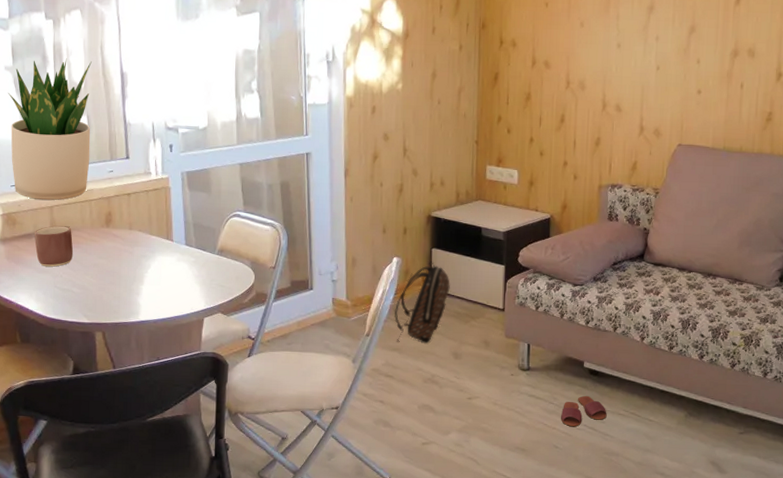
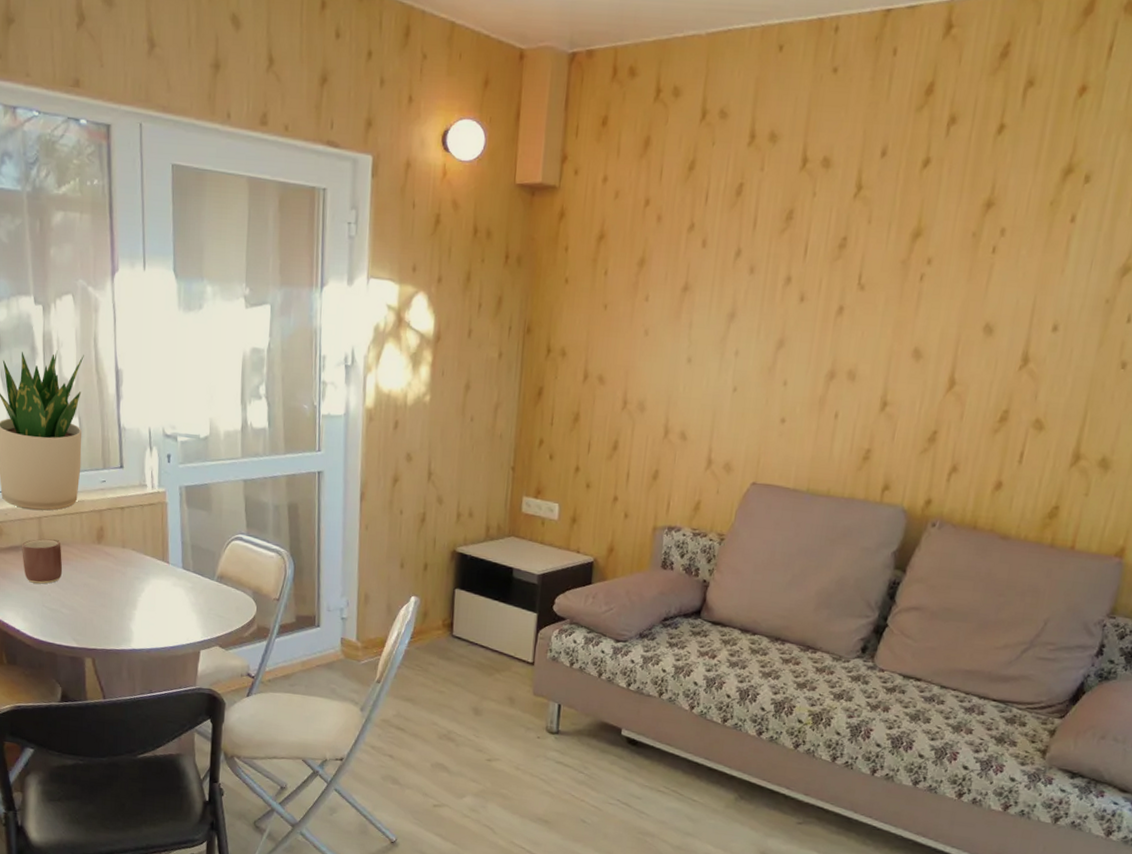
backpack: present [394,261,450,342] -> none [409,603,474,695]
slippers: present [561,395,607,427] -> none [591,767,644,801]

